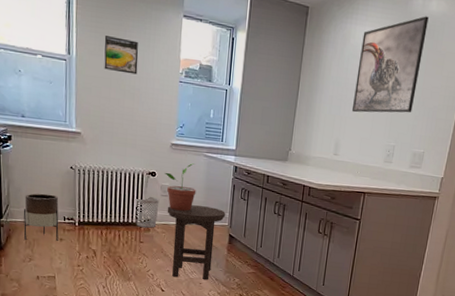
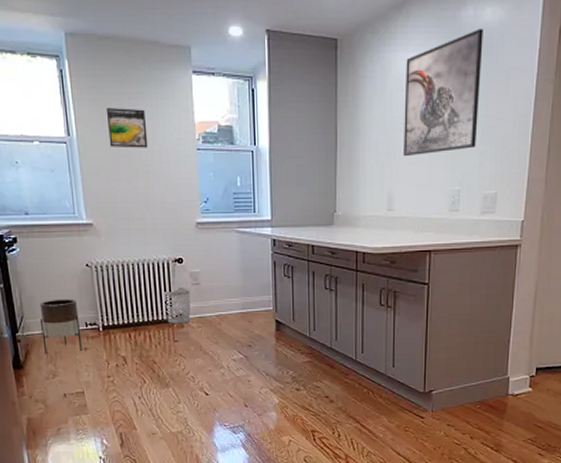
potted plant: present [164,163,196,211] -> none [192,242,232,299]
stool: present [167,205,225,279] -> none [200,291,268,377]

